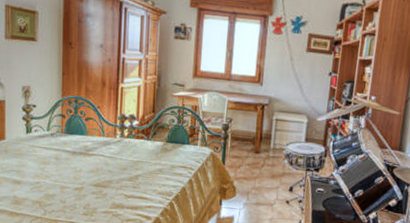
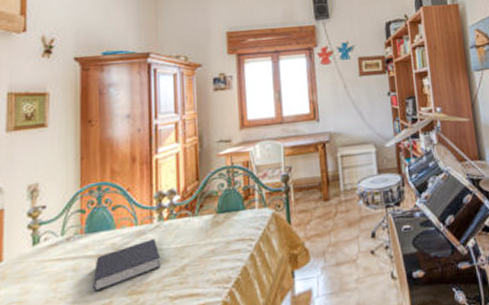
book: none [70,149,120,178] -> present [93,239,161,292]

